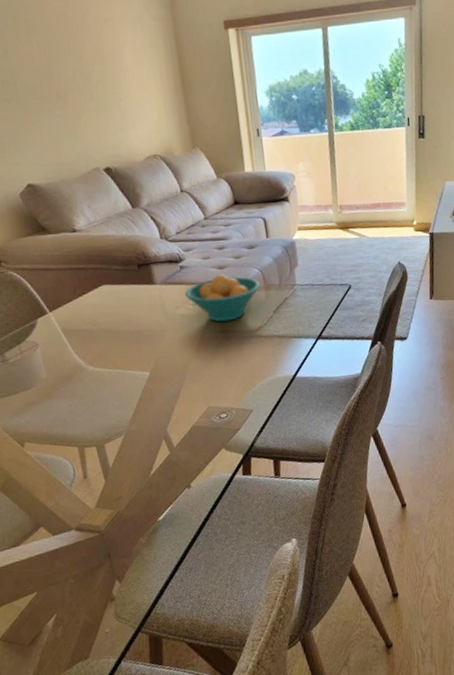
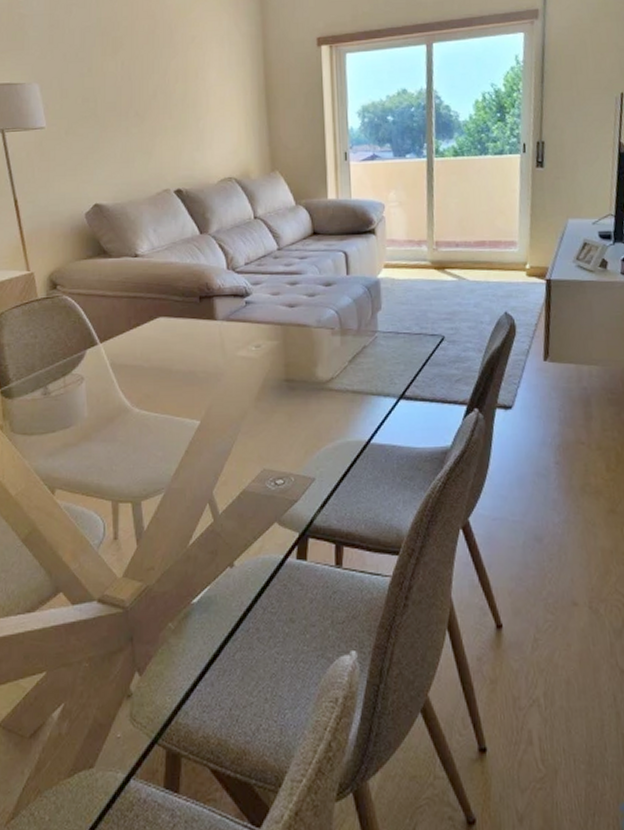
fruit bowl: present [185,274,261,322] -> none [249,313,336,369]

